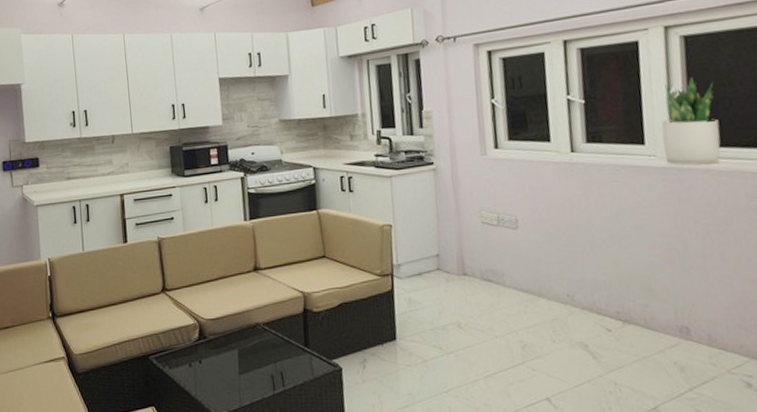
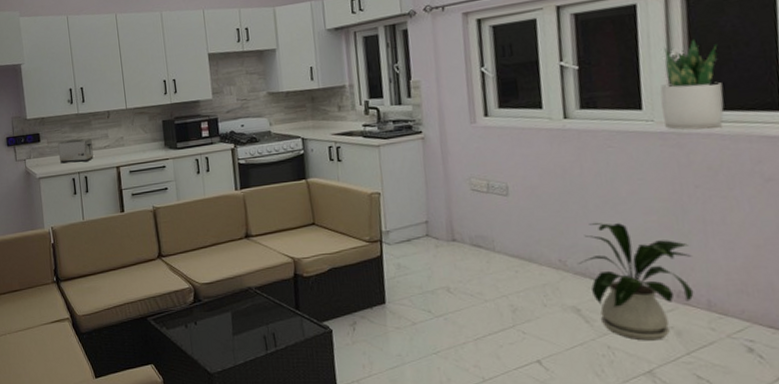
toaster: none [58,163,97,191] -> present [57,138,94,164]
house plant: none [585,256,696,377] -> present [578,222,694,341]

